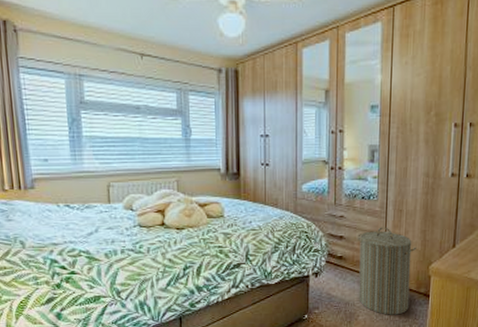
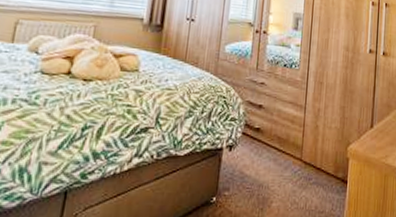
laundry hamper: present [357,227,417,315] -> none [273,99,336,204]

